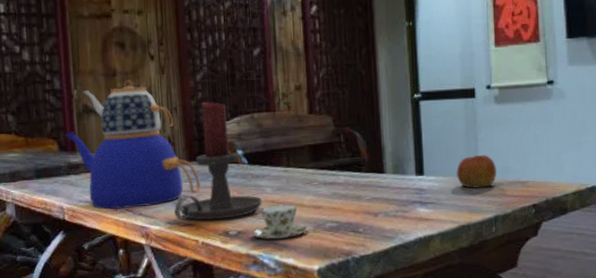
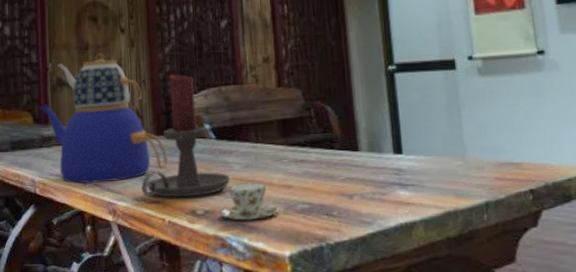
apple: present [456,154,496,188] -> none [439,131,485,170]

